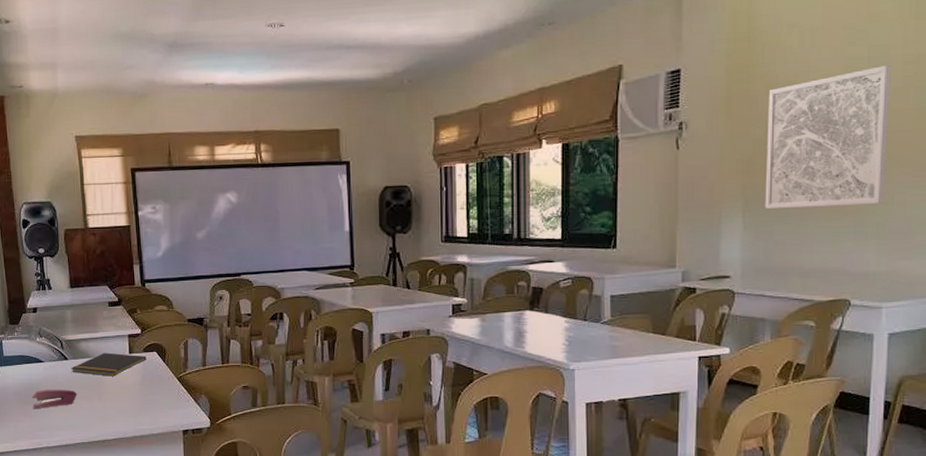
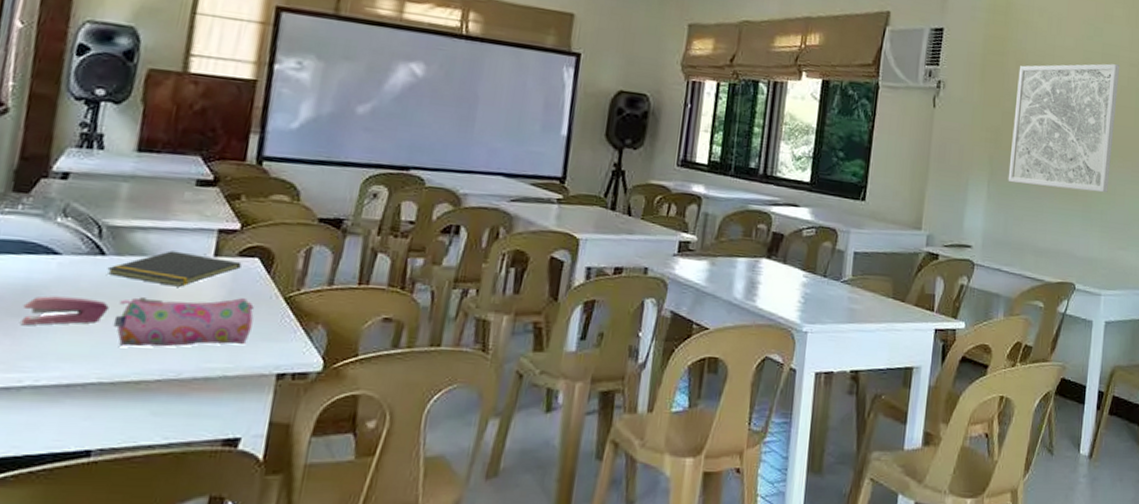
pencil case: none [81,381,161,418] -> present [112,297,254,347]

